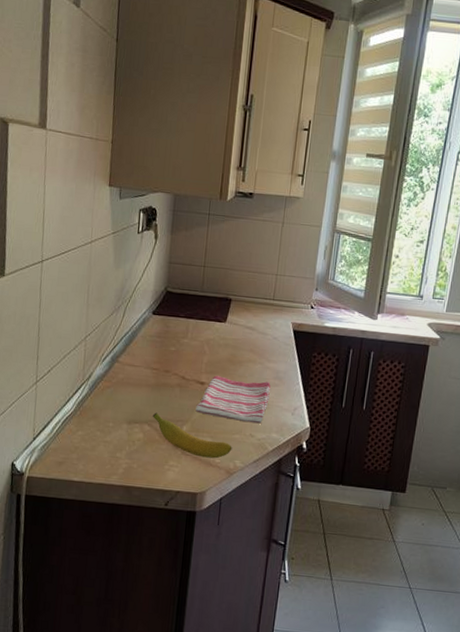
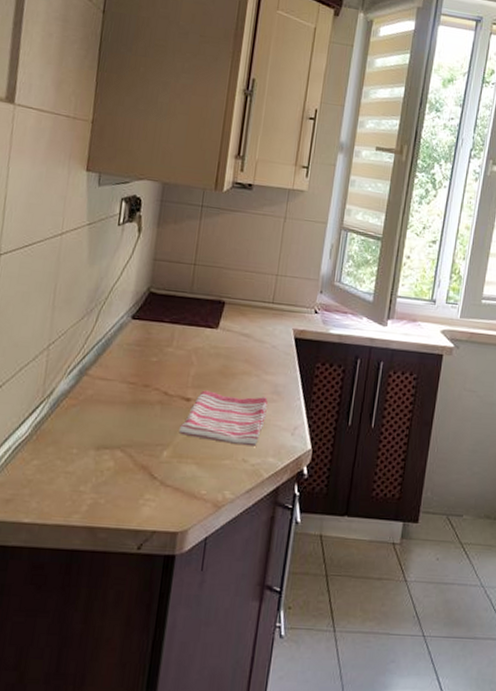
banana: present [152,412,232,459] -> none [126,435,221,490]

